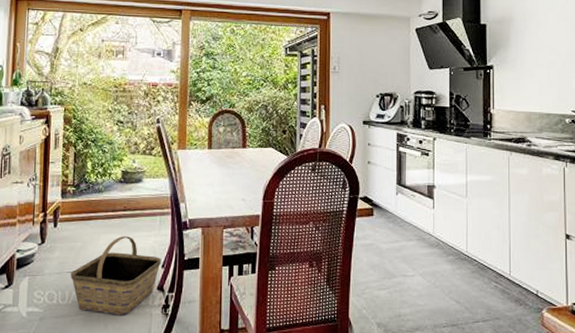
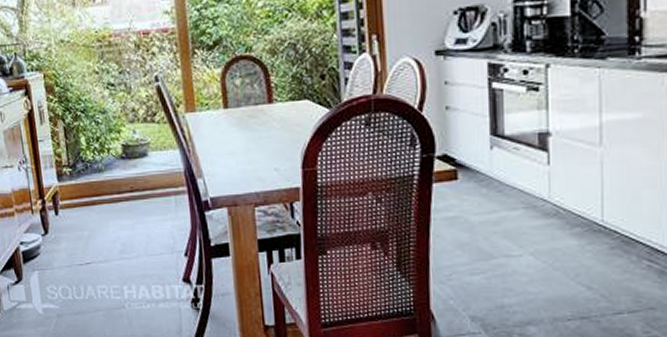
basket: present [70,236,161,315] -> none [82,221,184,311]

